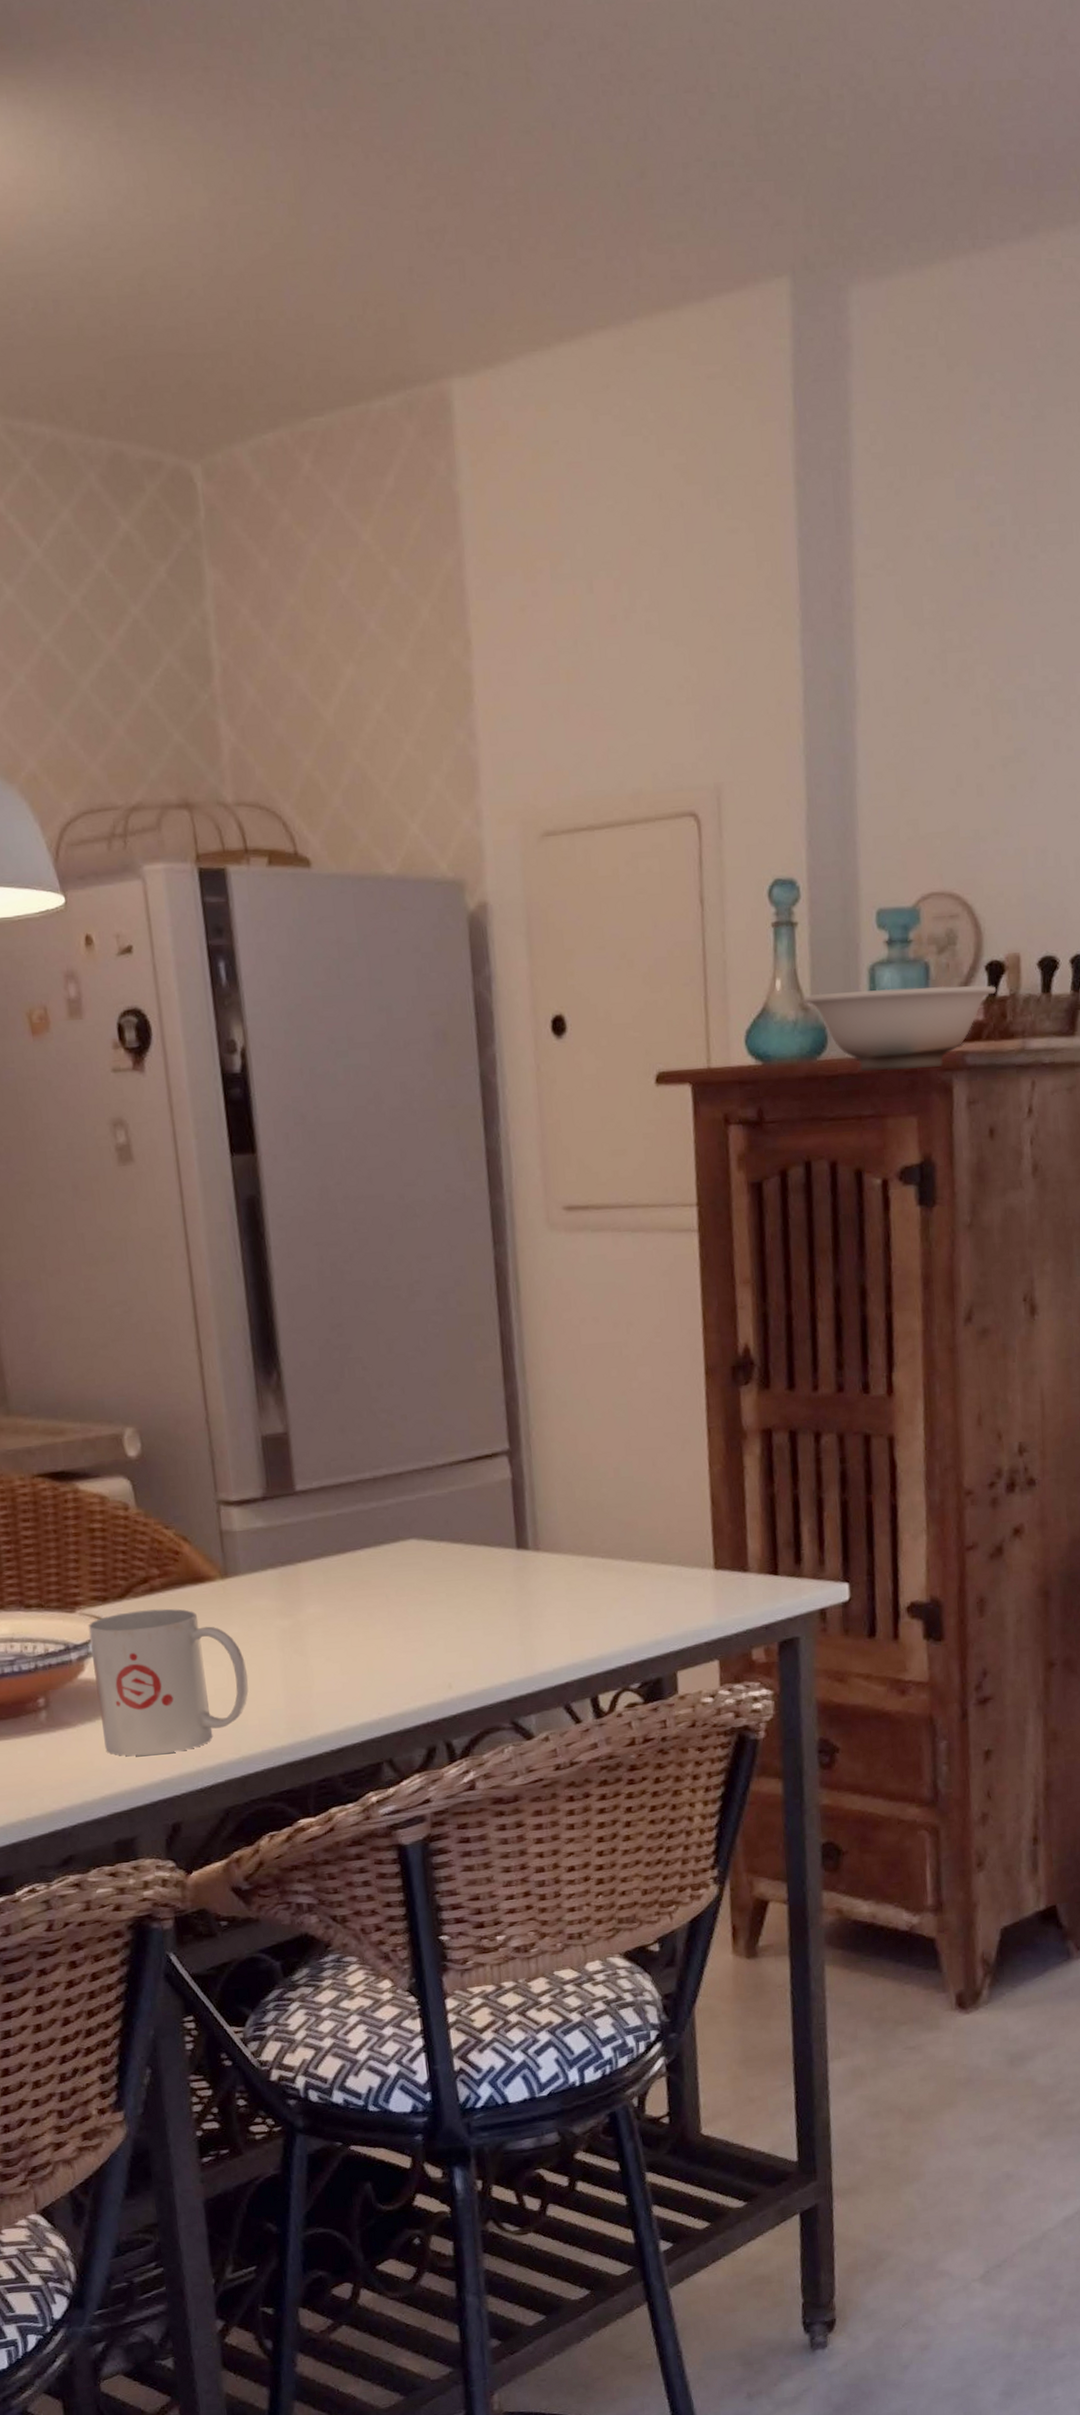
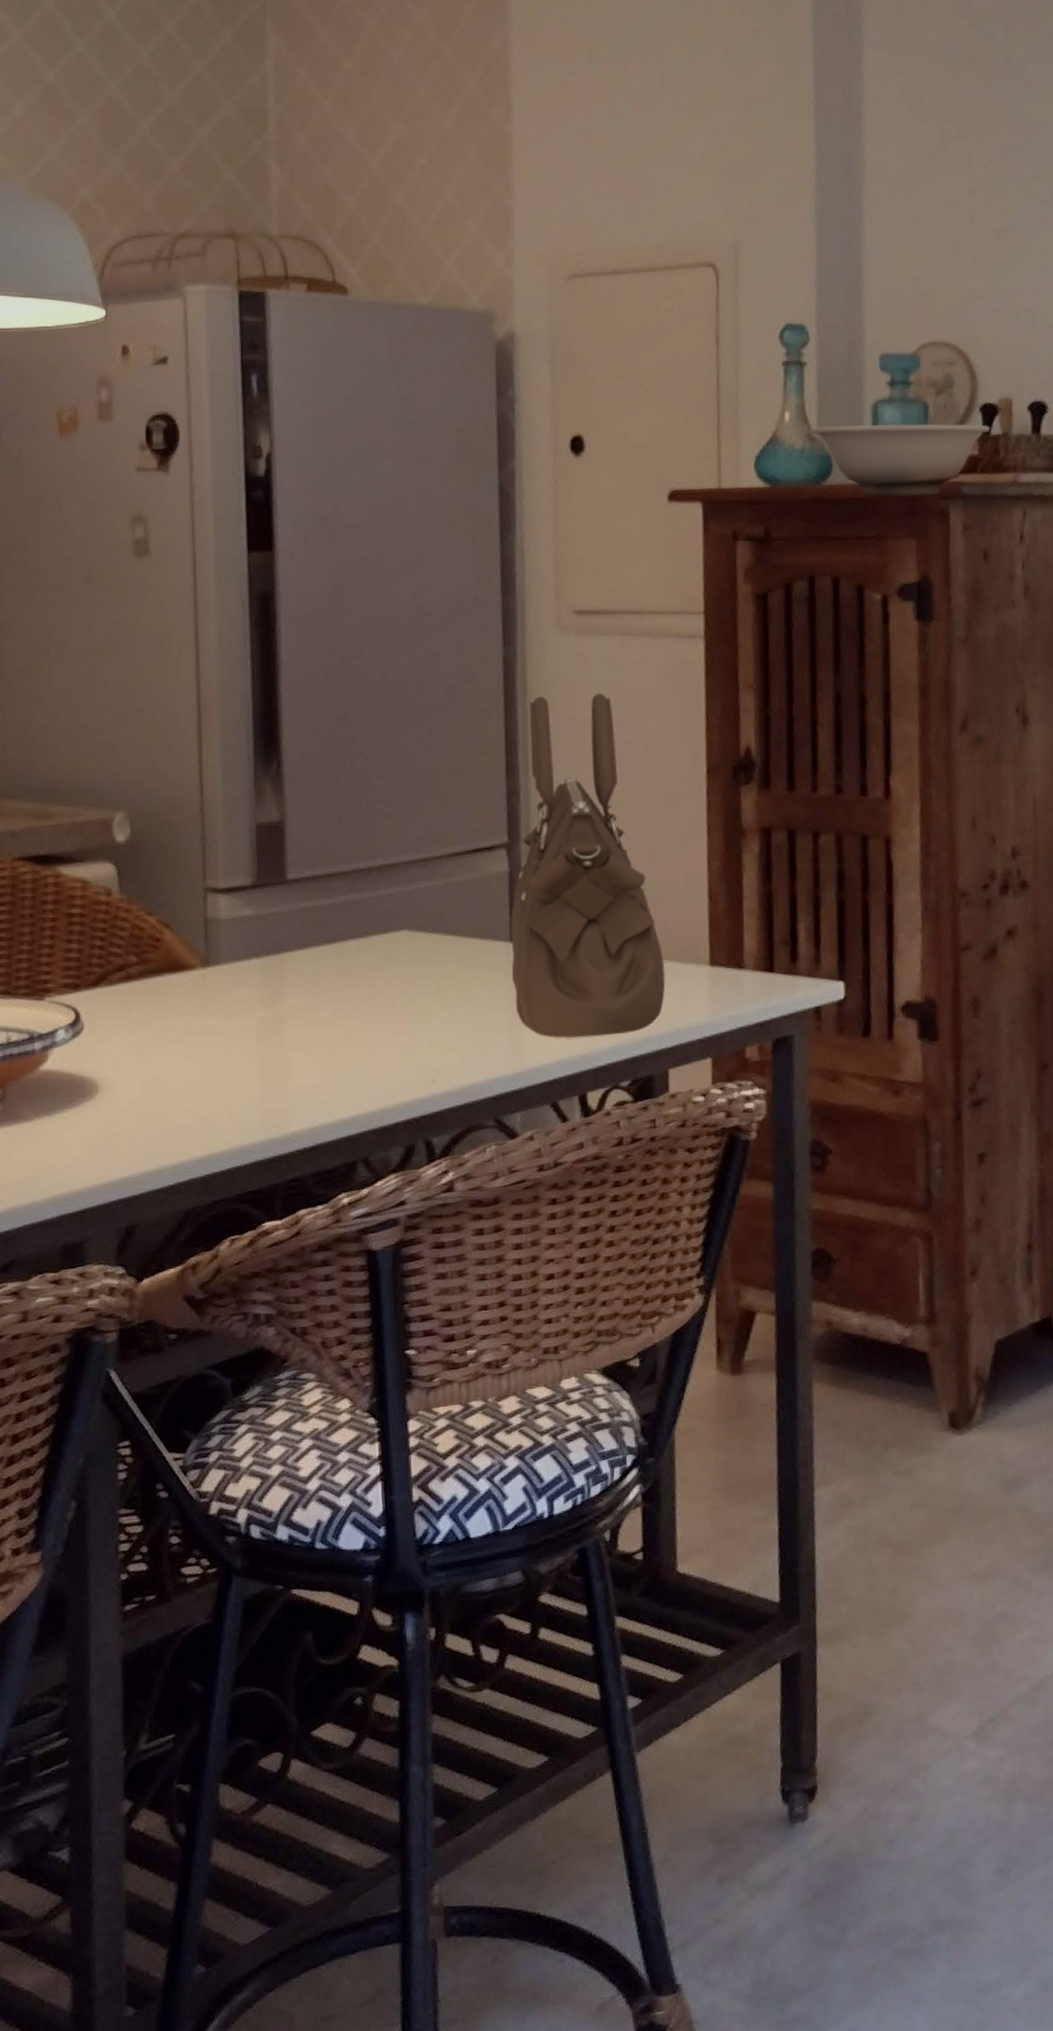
mug: present [88,1608,249,1757] -> none [56,997,222,1153]
shoulder bag: none [516,1293,671,1643] -> present [510,693,666,1038]

